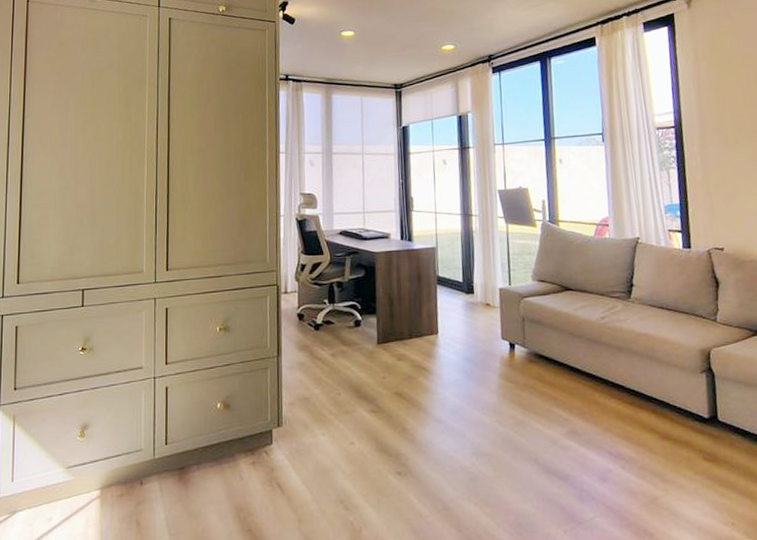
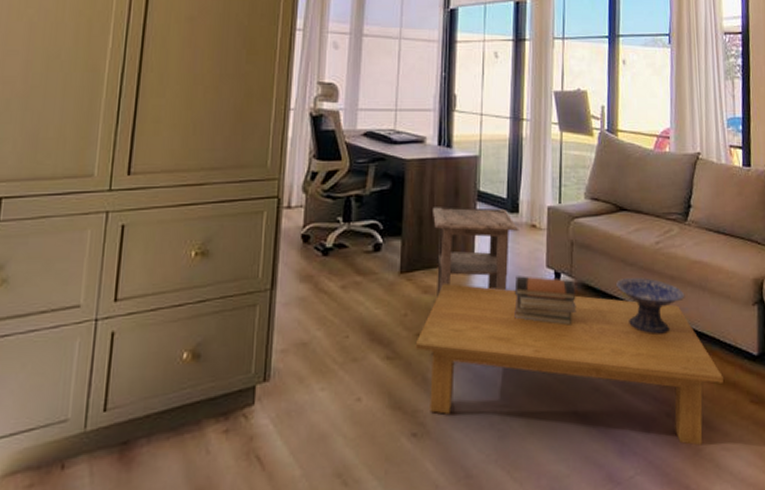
coffee table: none [394,352,675,495] -> present [415,283,723,446]
side table: none [400,290,476,365] -> present [433,207,519,299]
book stack: none [475,346,531,388] -> present [514,276,577,326]
decorative bowl: none [565,348,633,397] -> present [615,278,685,334]

